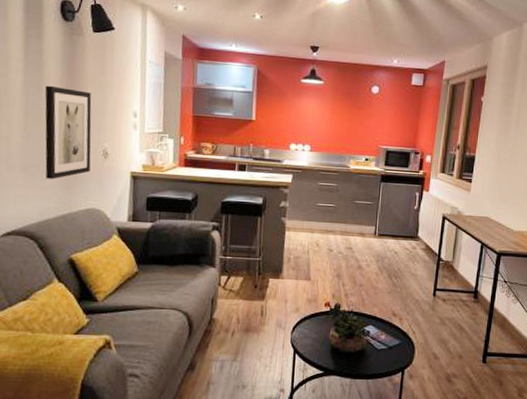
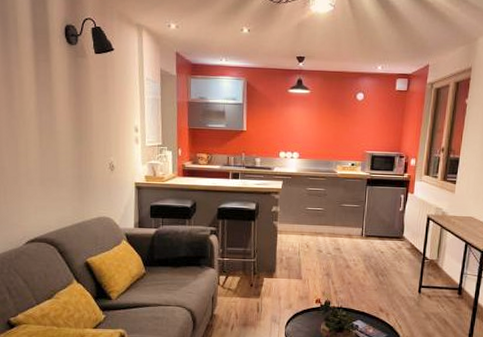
wall art: present [45,85,92,179] -> none [55,105,99,191]

